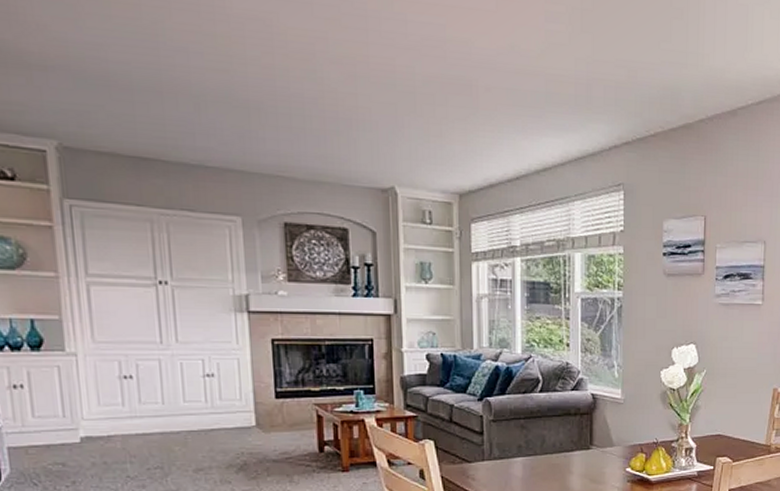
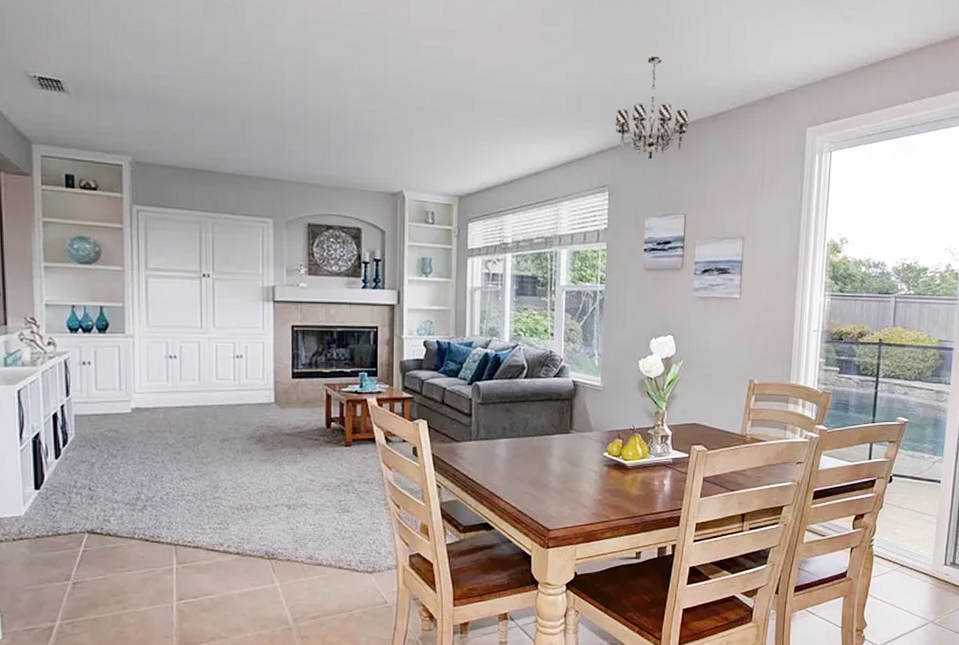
chandelier: none [629,43,708,157] -> present [615,56,690,160]

